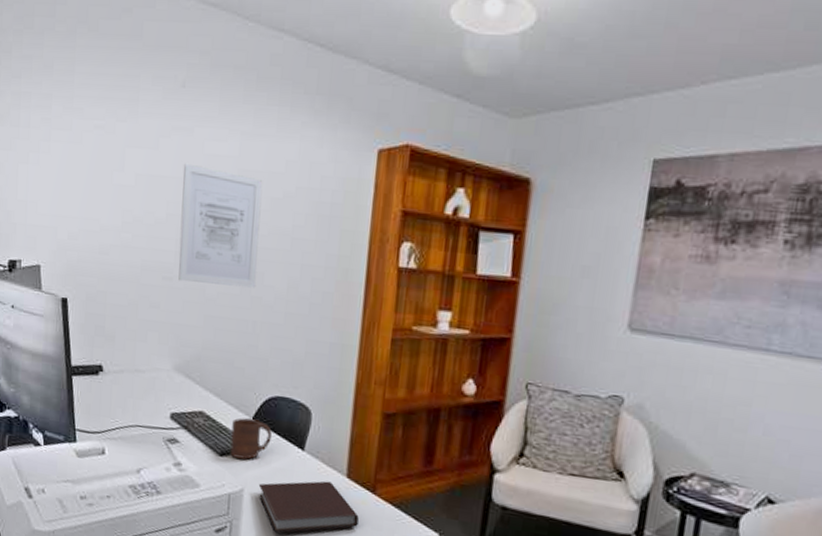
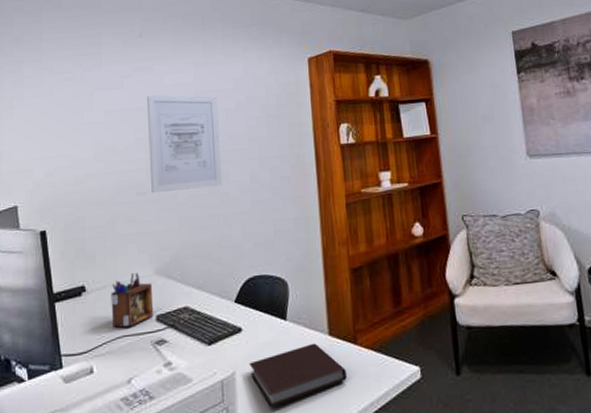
desk organizer: none [126,364,169,418] -> present [111,273,154,328]
cup: present [230,417,273,460] -> none [216,302,256,343]

